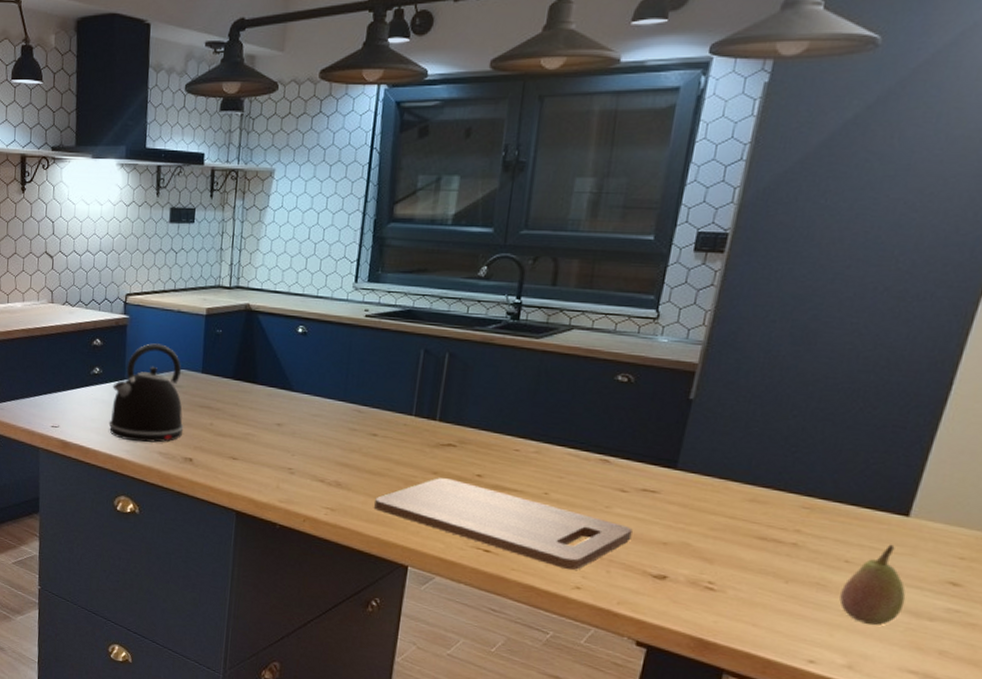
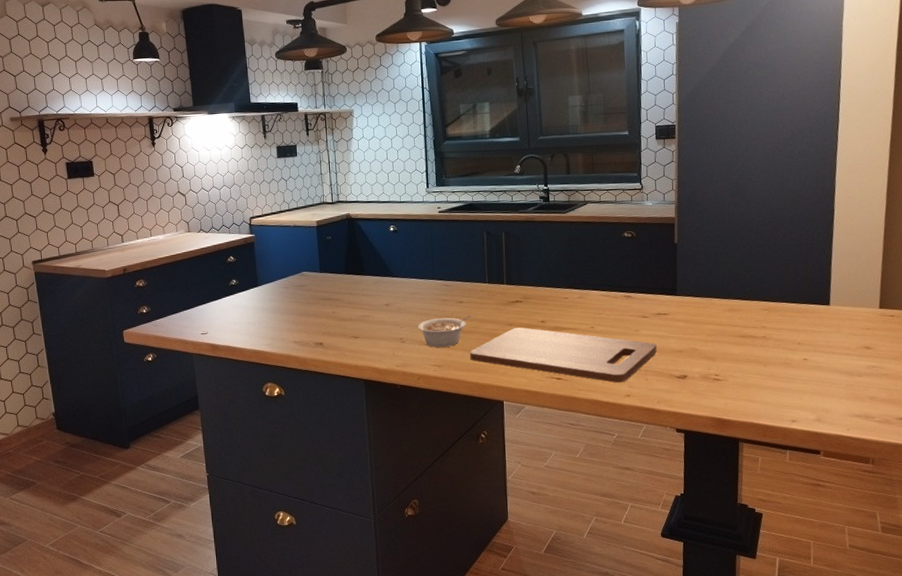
kettle: present [108,343,184,443] -> none [248,254,312,336]
legume: none [313,450,386,488] -> present [417,315,472,347]
fruit: present [839,544,906,625] -> none [801,326,842,387]

